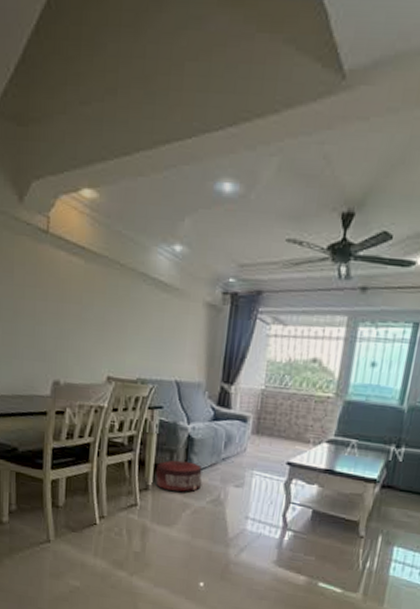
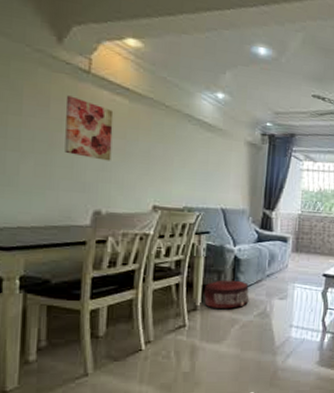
wall art: none [27,259,70,329] -> present [65,95,114,161]

